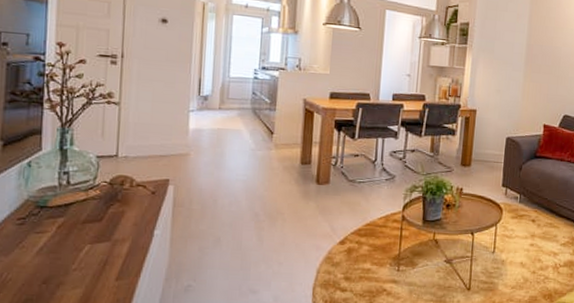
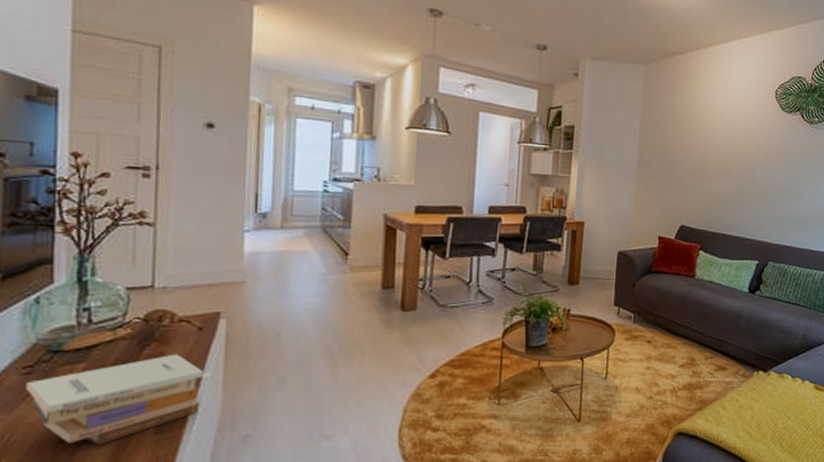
books: none [18,213,156,287] -> present [24,354,205,445]

